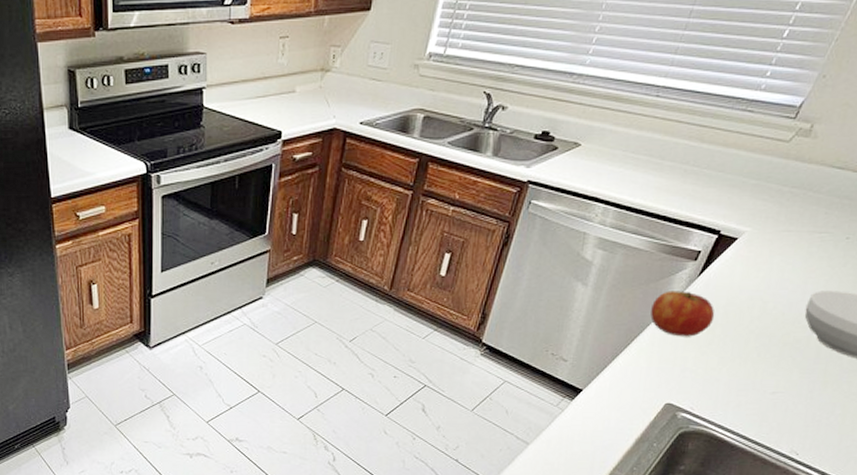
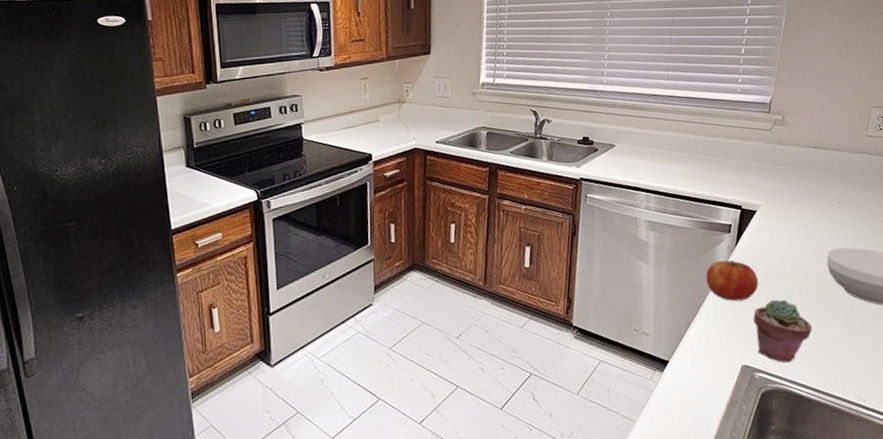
potted succulent: none [688,339,763,407] -> present [753,299,813,363]

